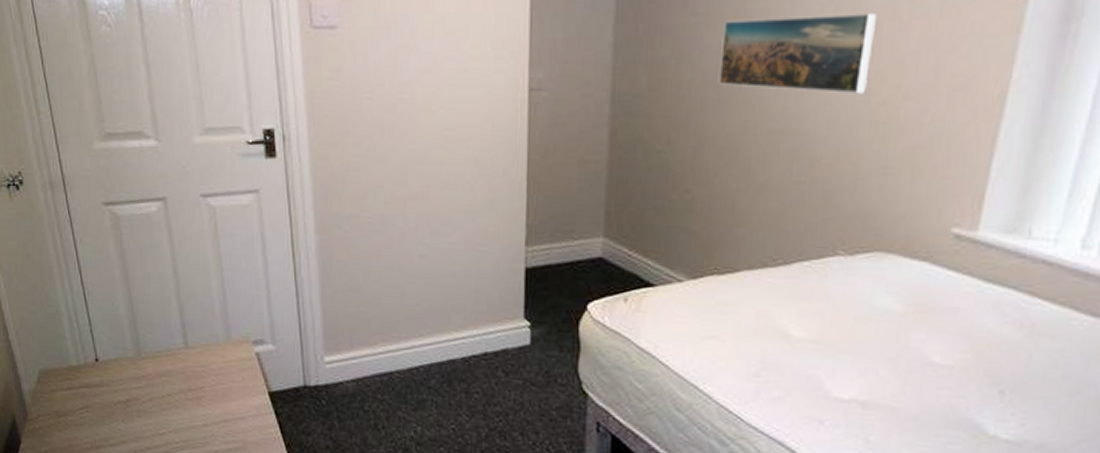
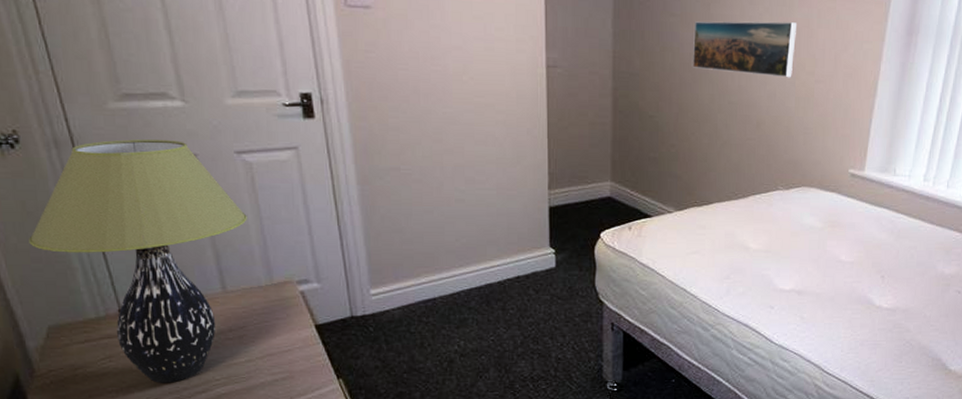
table lamp: none [27,181,209,441] -> present [29,139,247,383]

